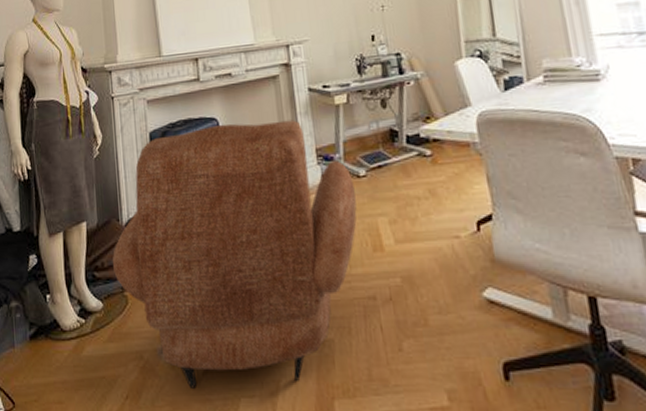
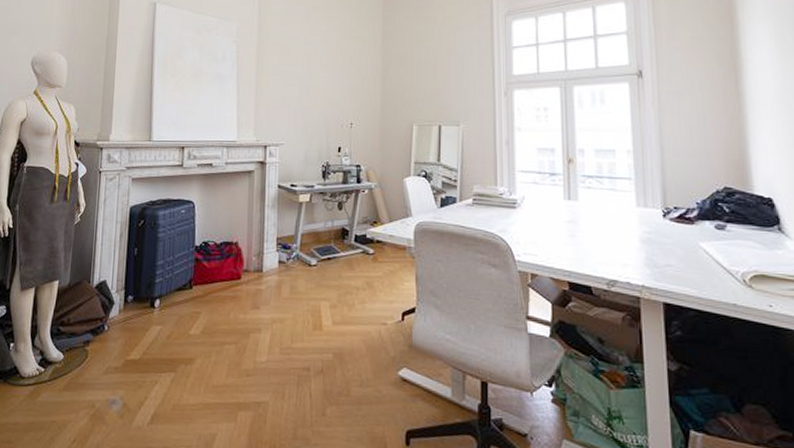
armchair: present [112,120,357,389] -> none [78,207,305,437]

